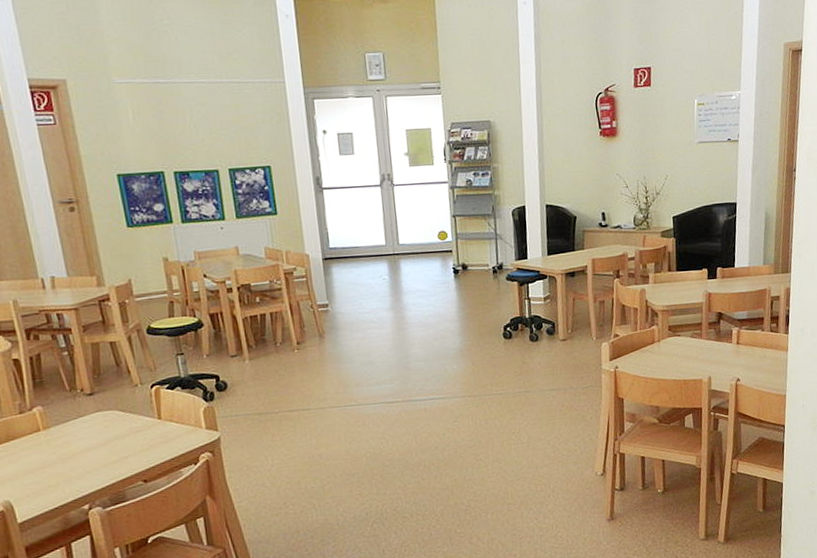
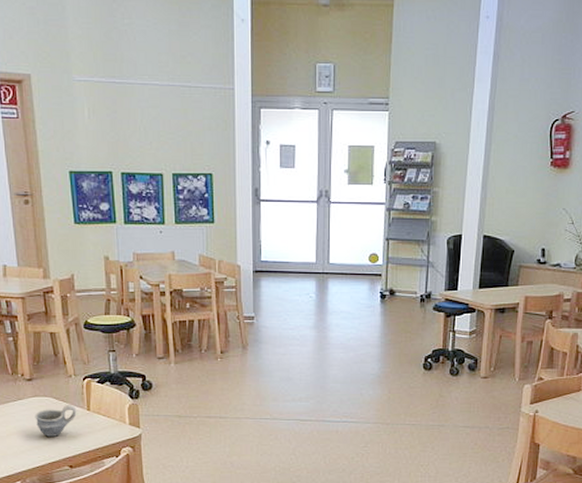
cup: none [99,416,147,453] -> present [35,405,77,437]

